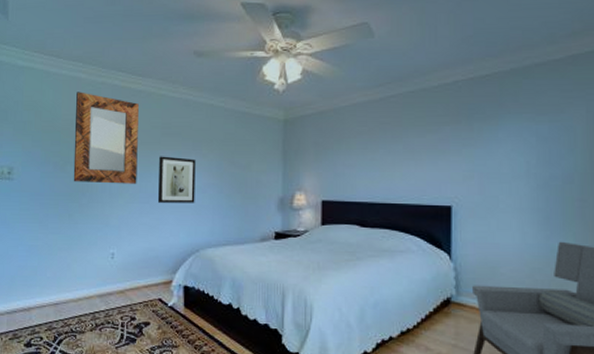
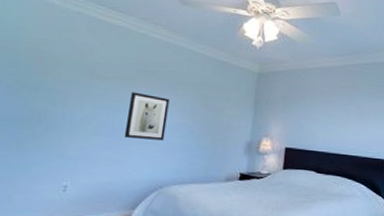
home mirror: present [73,92,139,184] -> none [28,17,116,117]

